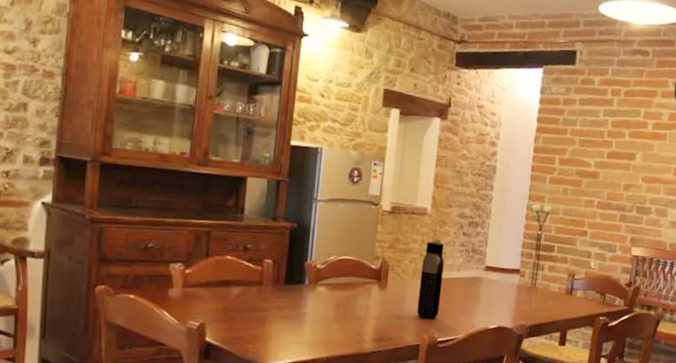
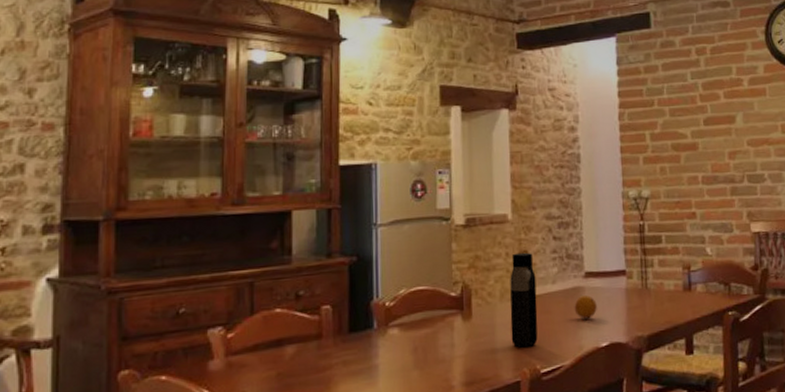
fruit: none [472,285,492,304] -> present [574,295,597,319]

